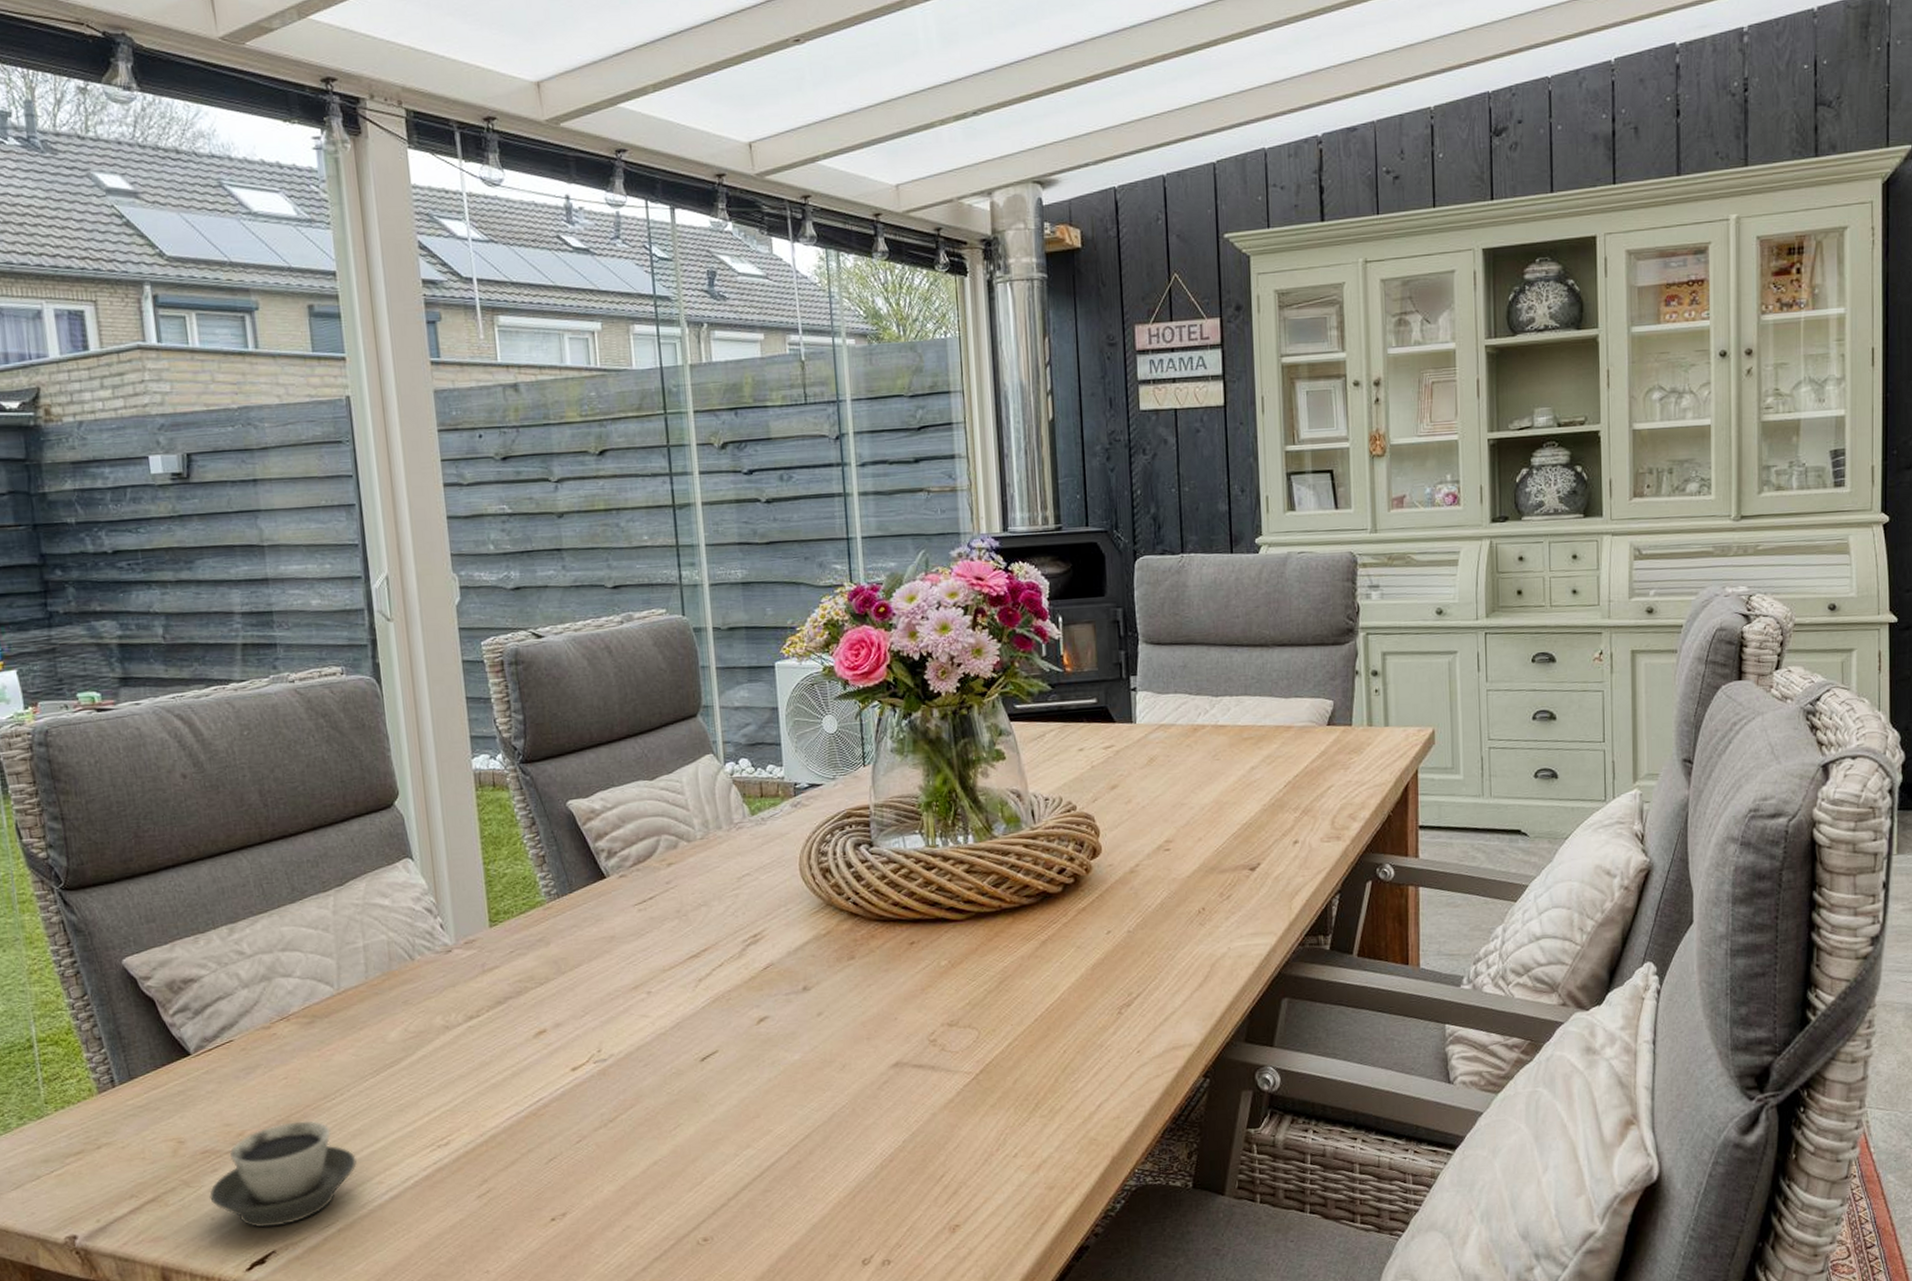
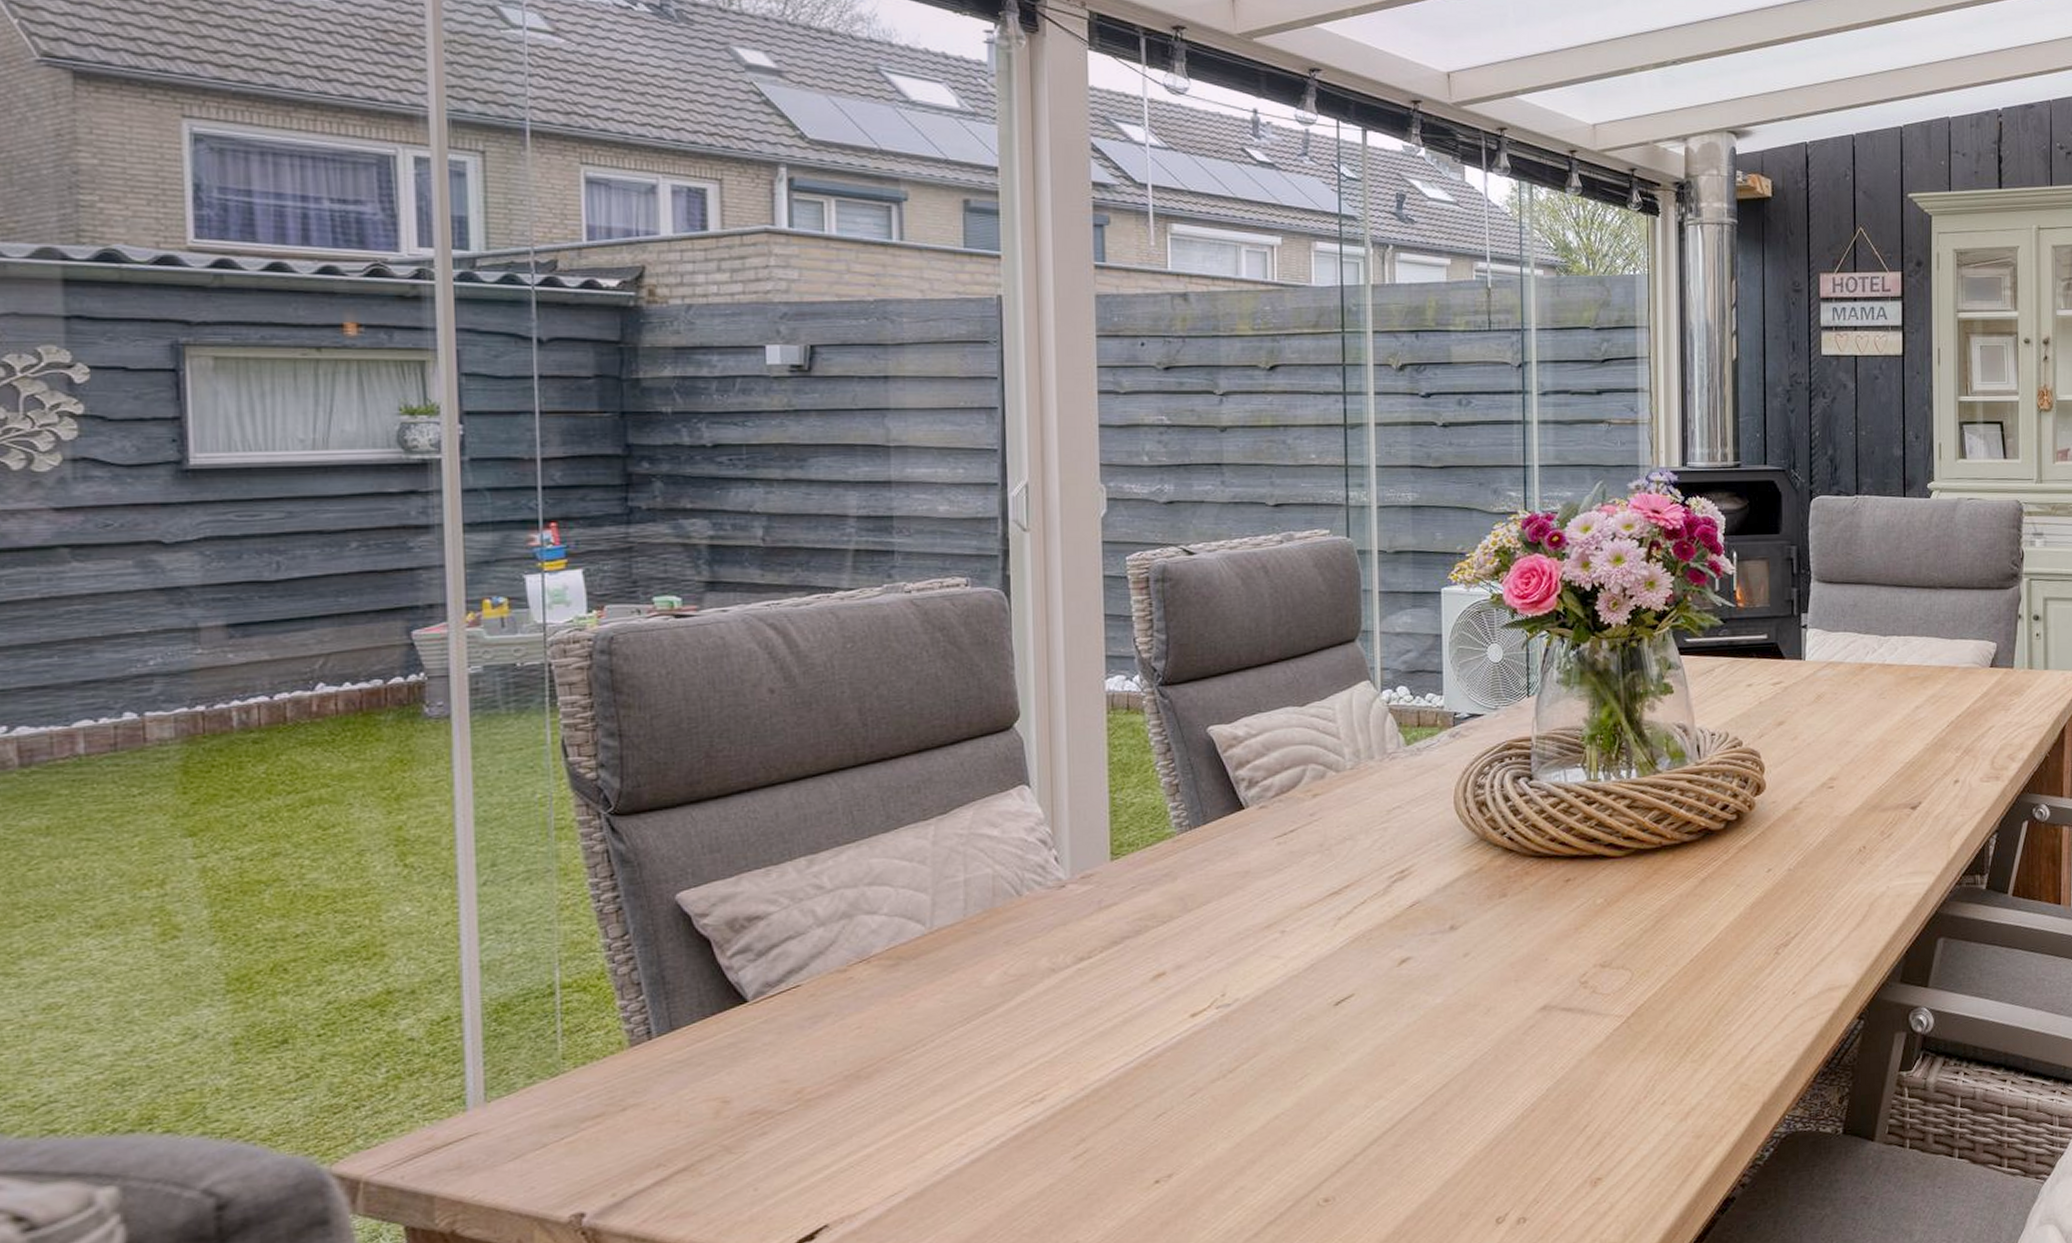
cup: present [209,1121,357,1228] -> none [754,1075,934,1199]

